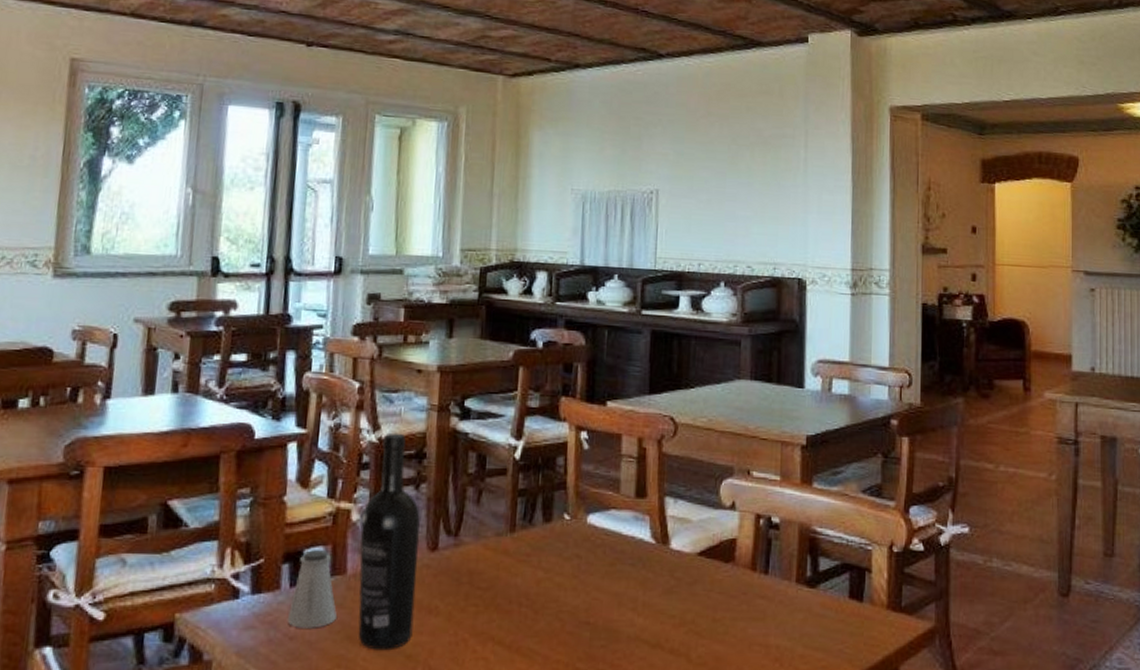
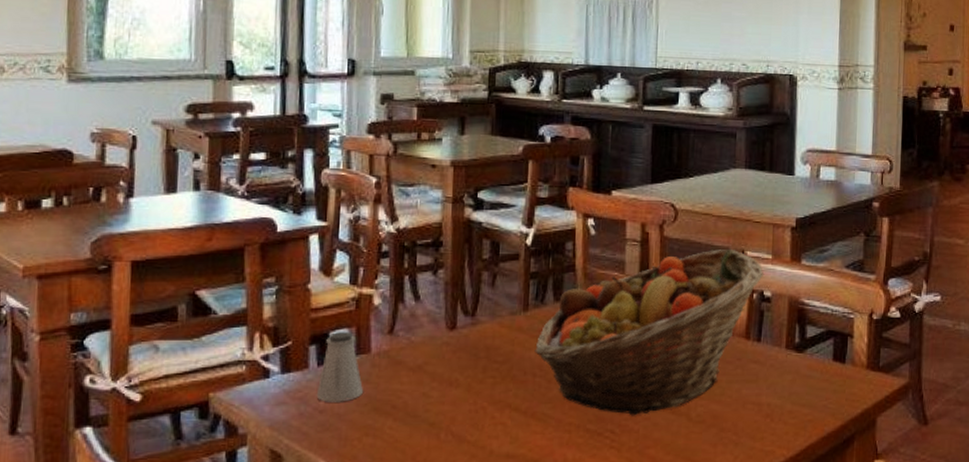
wine bottle: present [358,432,420,649] -> none [382,223,439,418]
fruit basket: none [521,468,772,655] -> present [535,248,765,416]

